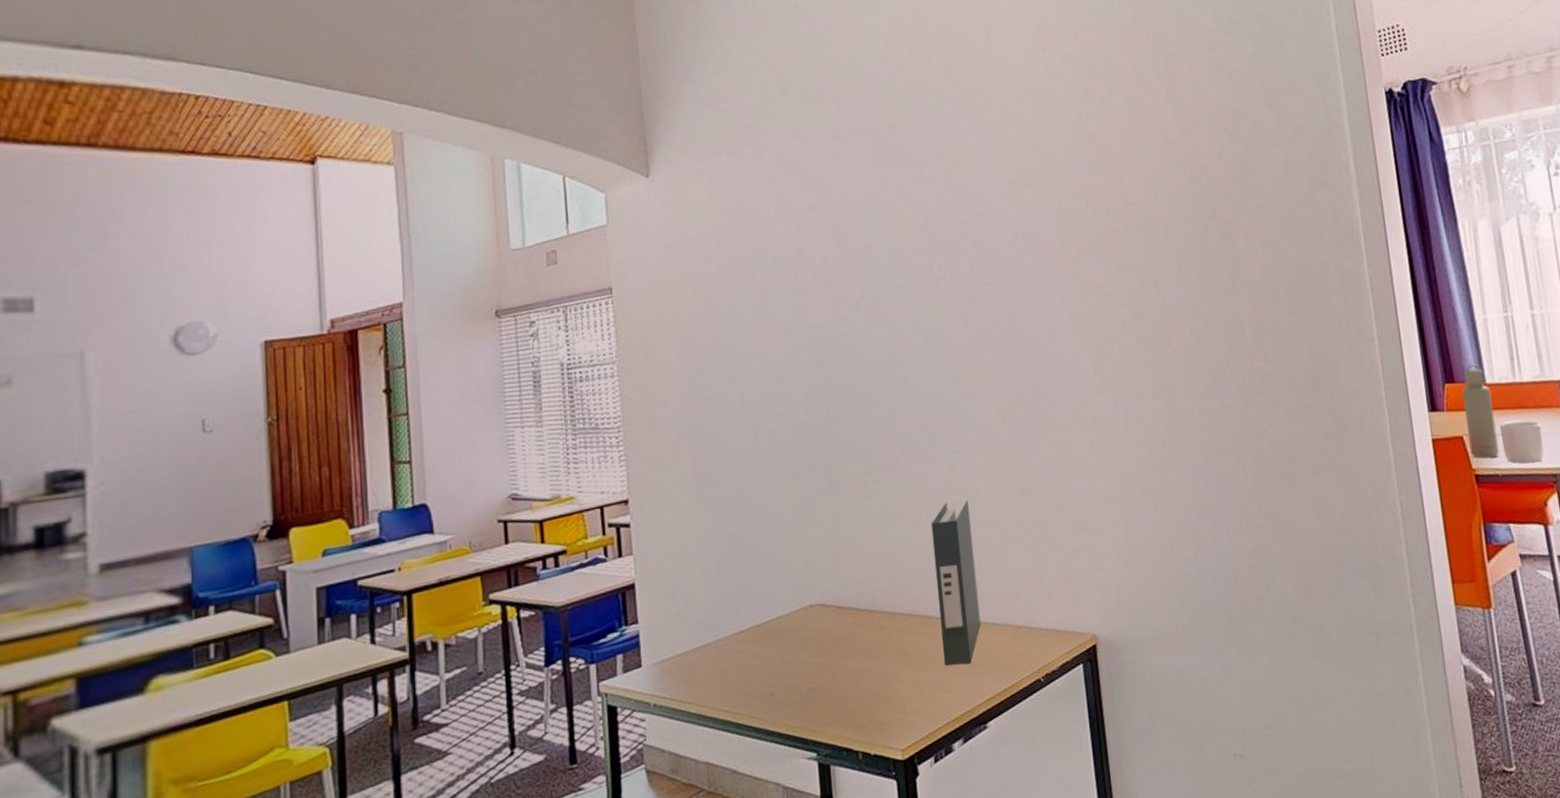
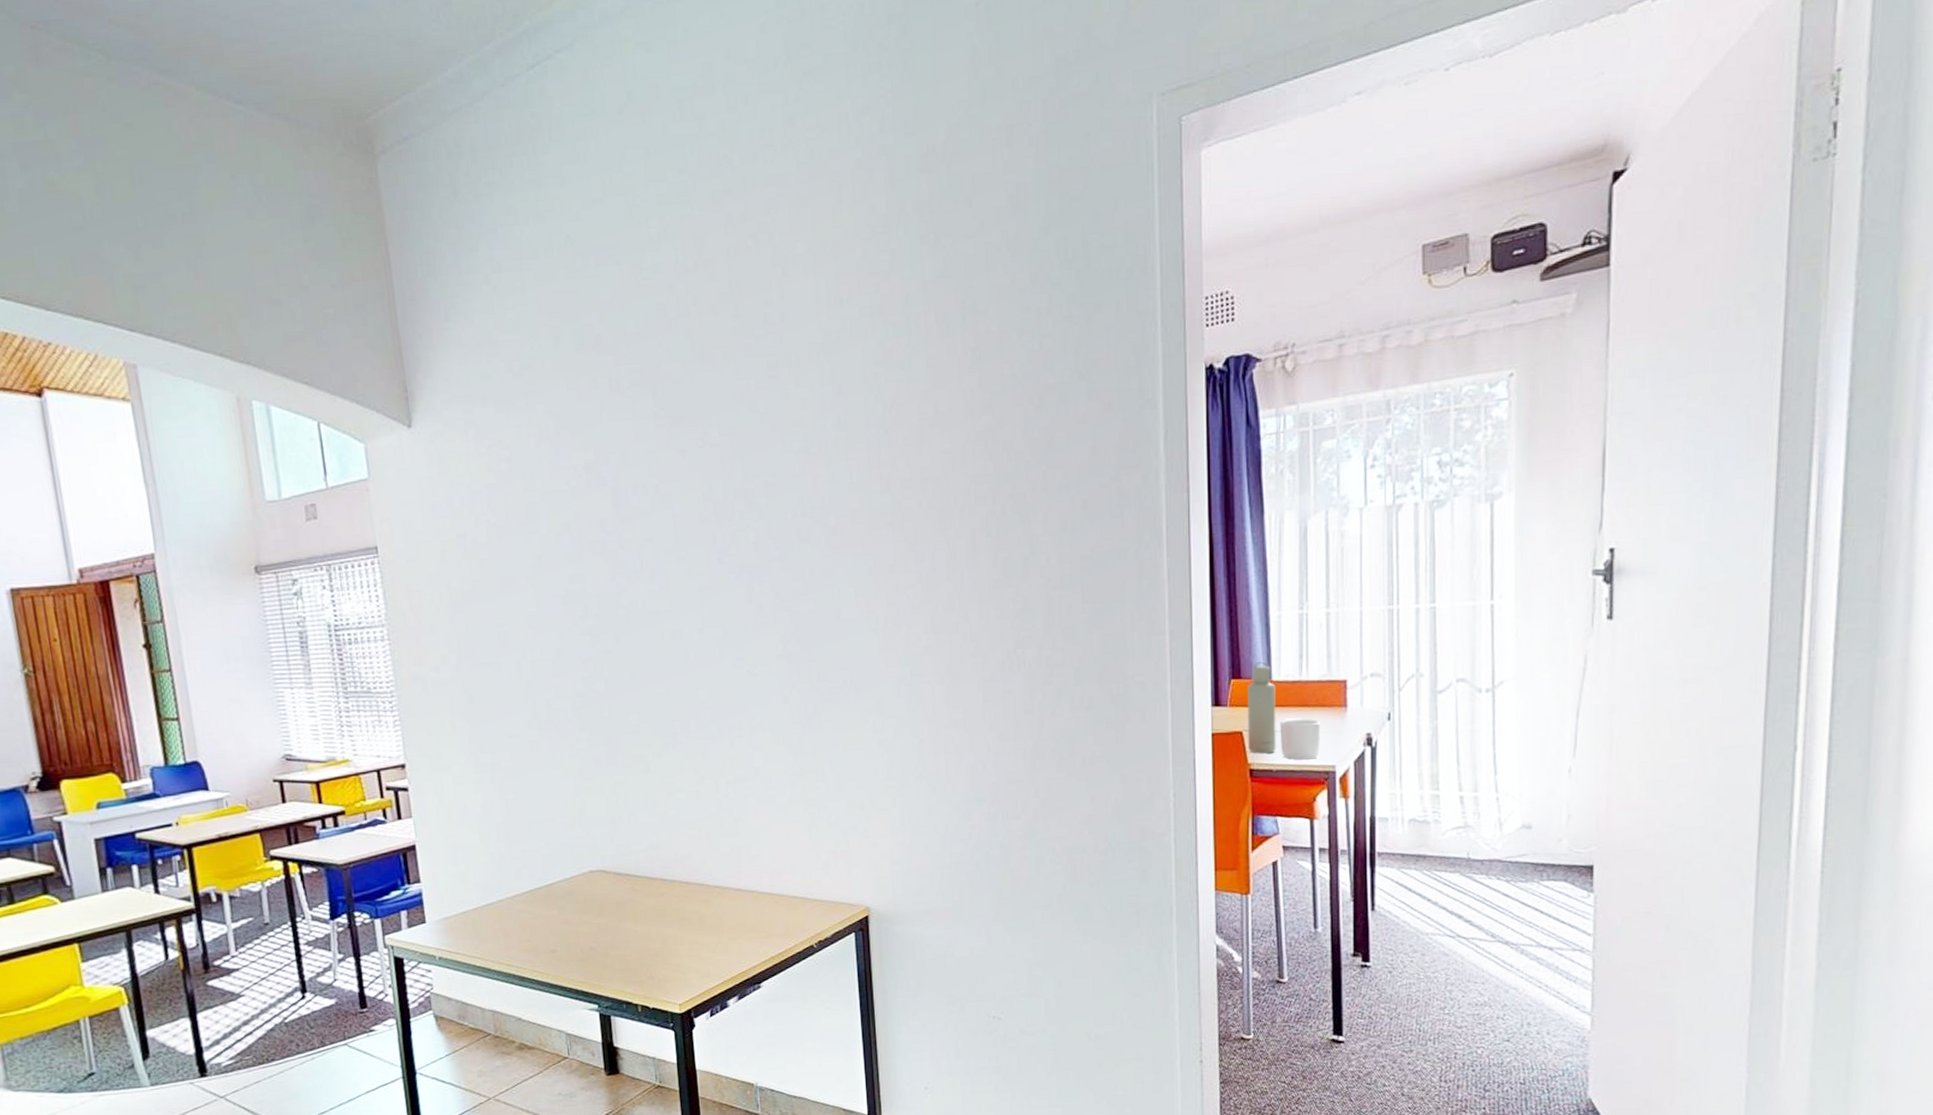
binder: present [931,500,981,665] -> none [710,776,757,930]

